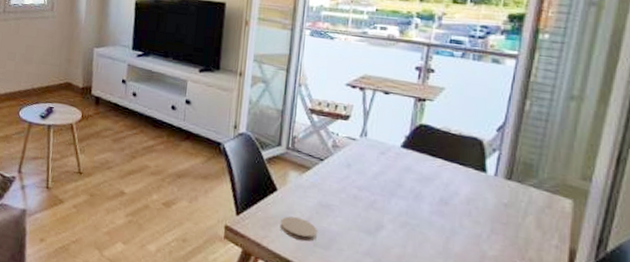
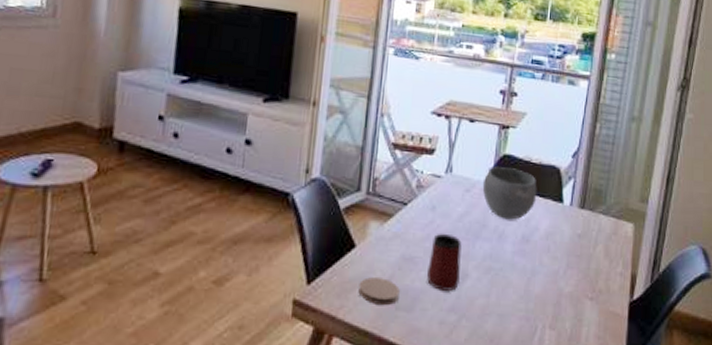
mug: none [343,187,377,238] -> present [427,233,462,291]
bowl: none [397,134,457,184] -> present [482,166,537,220]

